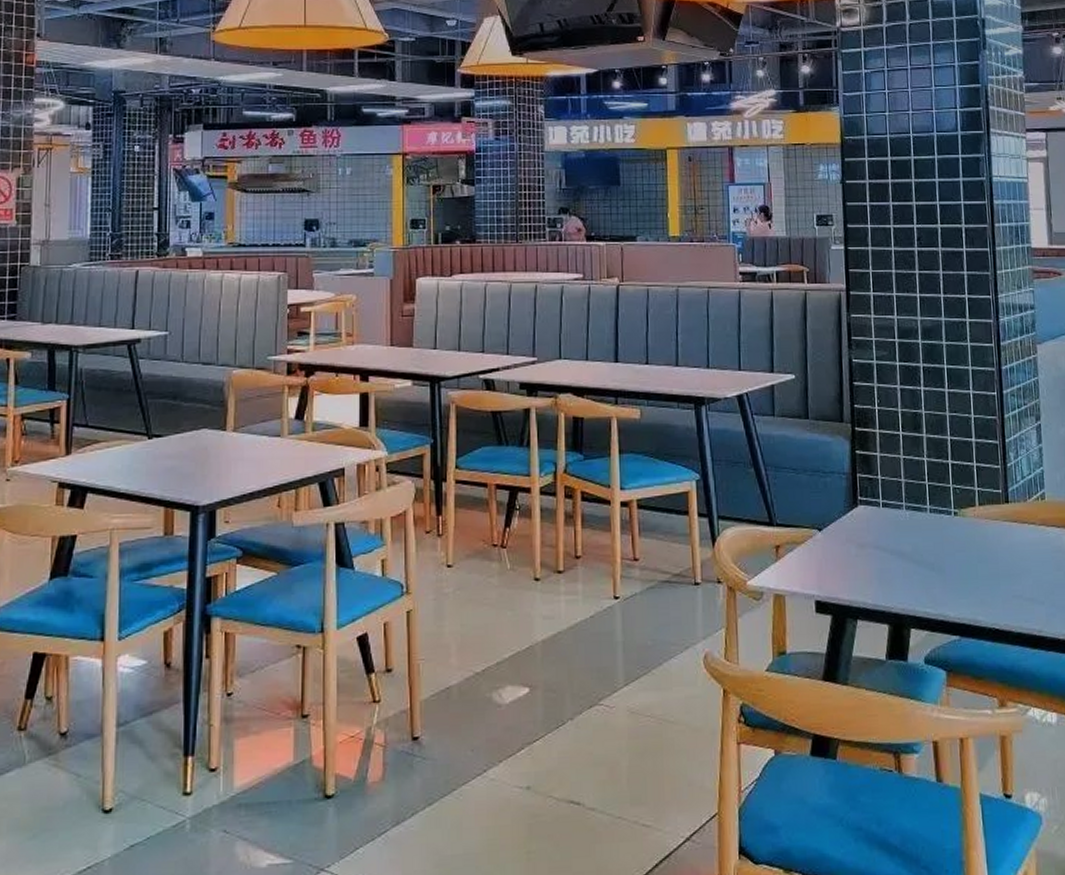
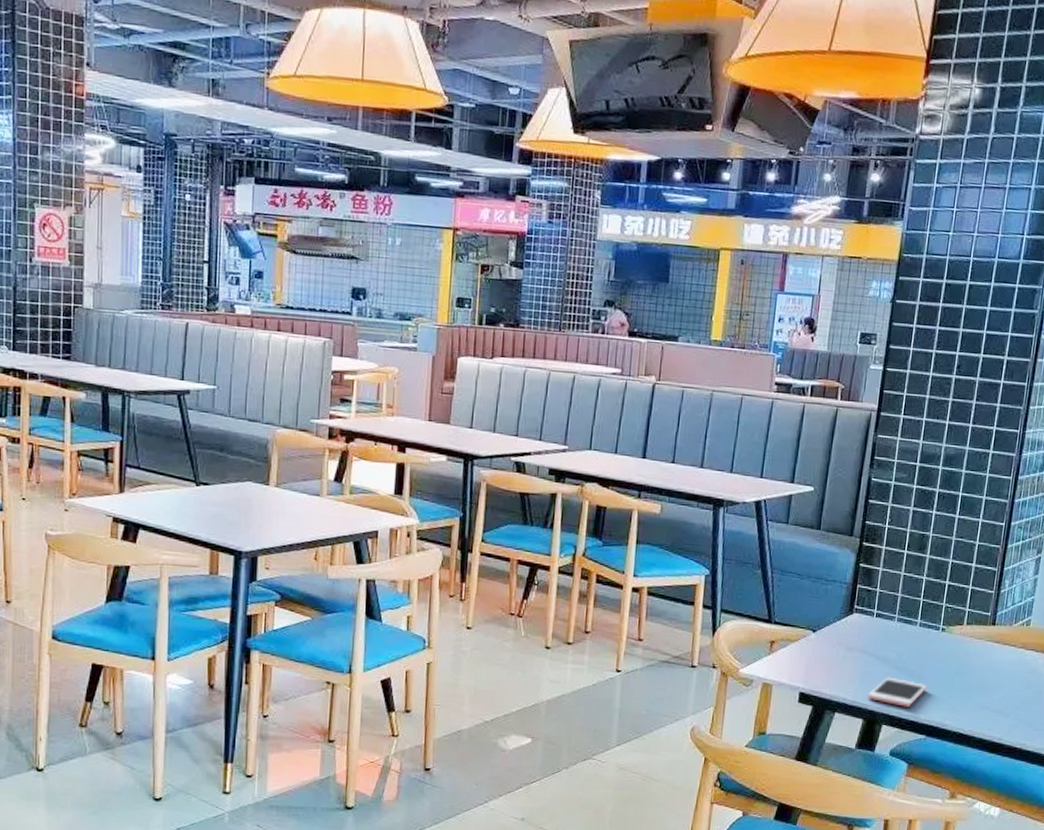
cell phone: none [889,572,952,606] -> present [867,677,928,707]

